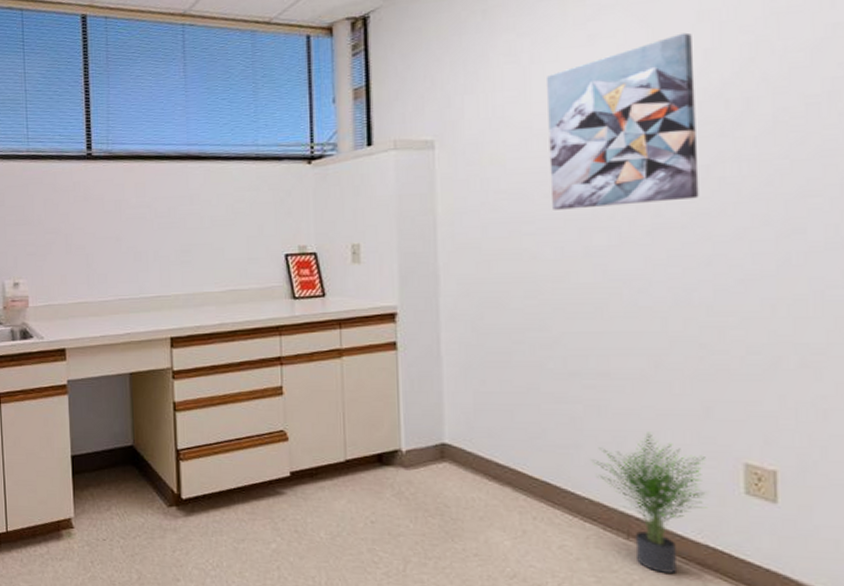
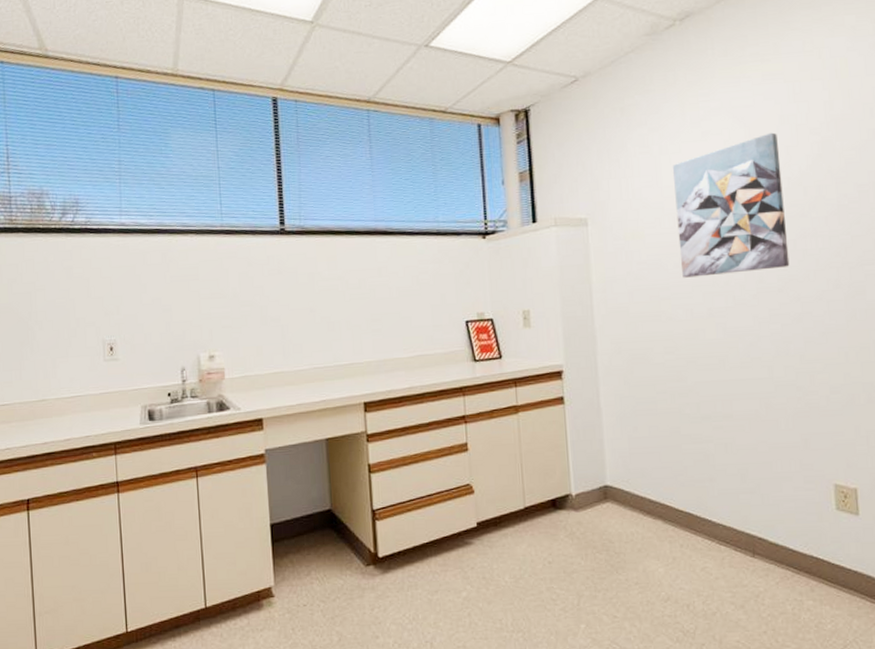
potted plant: present [591,432,709,573] -> none [723,463,811,583]

